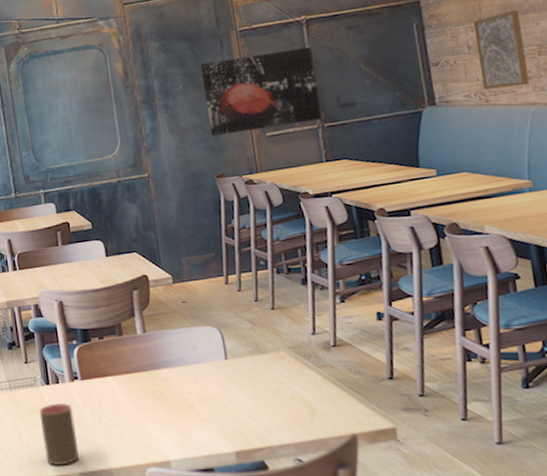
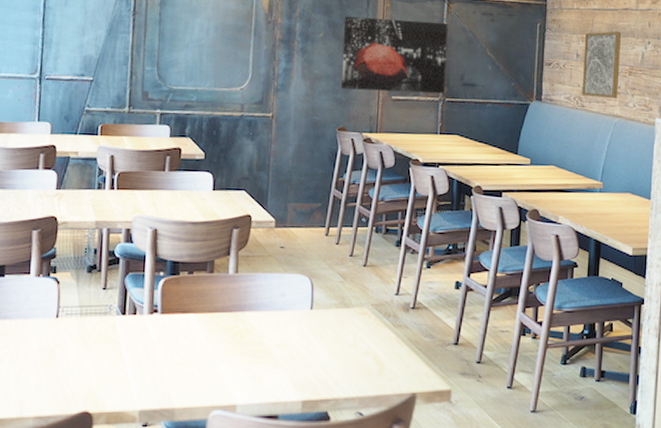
cup: present [39,403,80,466] -> none [106,336,145,402]

